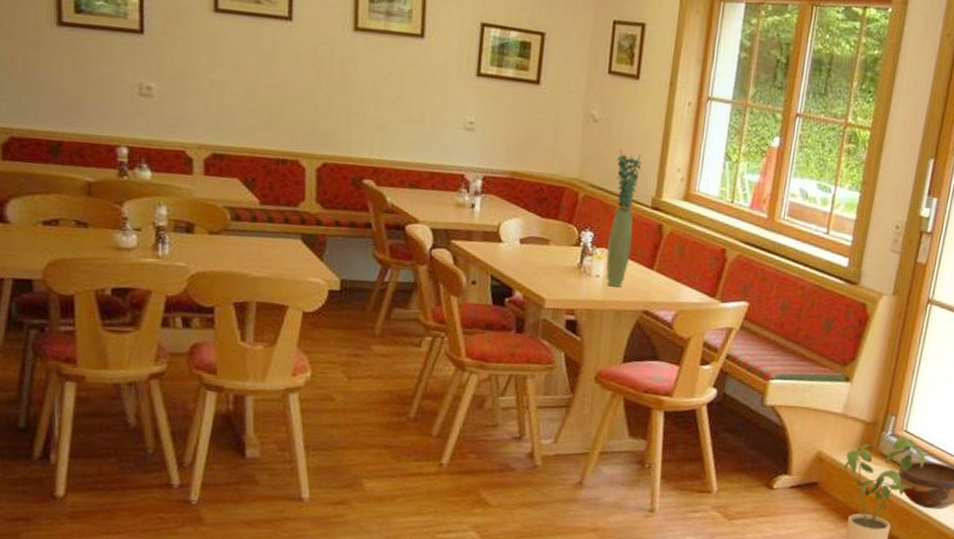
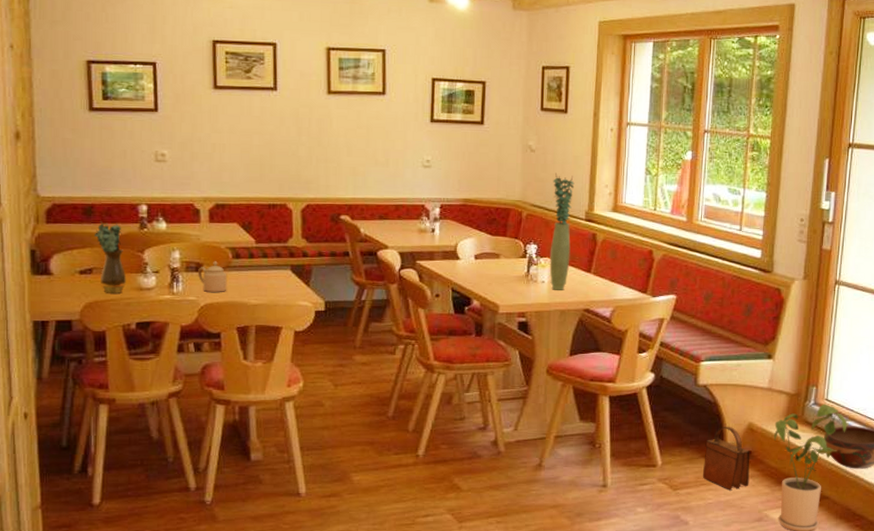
vase: none [61,163,101,252] -> present [94,221,127,294]
sugar bowl: none [189,222,224,260] -> present [198,261,227,292]
handbag: none [761,453,817,524] -> present [702,426,750,491]

